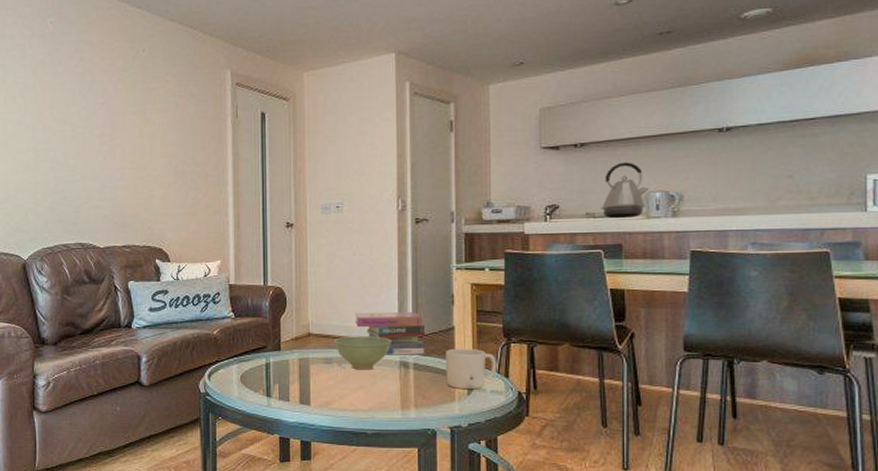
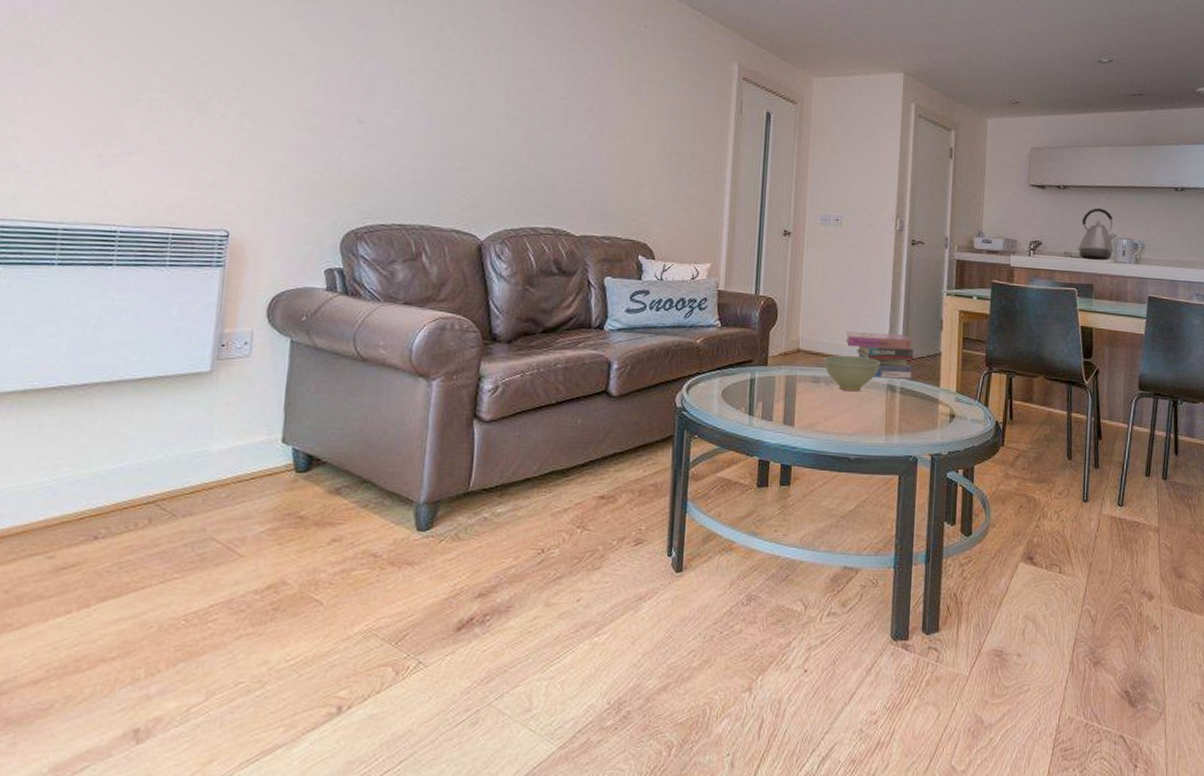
mug: present [446,348,497,390] -> none [930,374,978,418]

